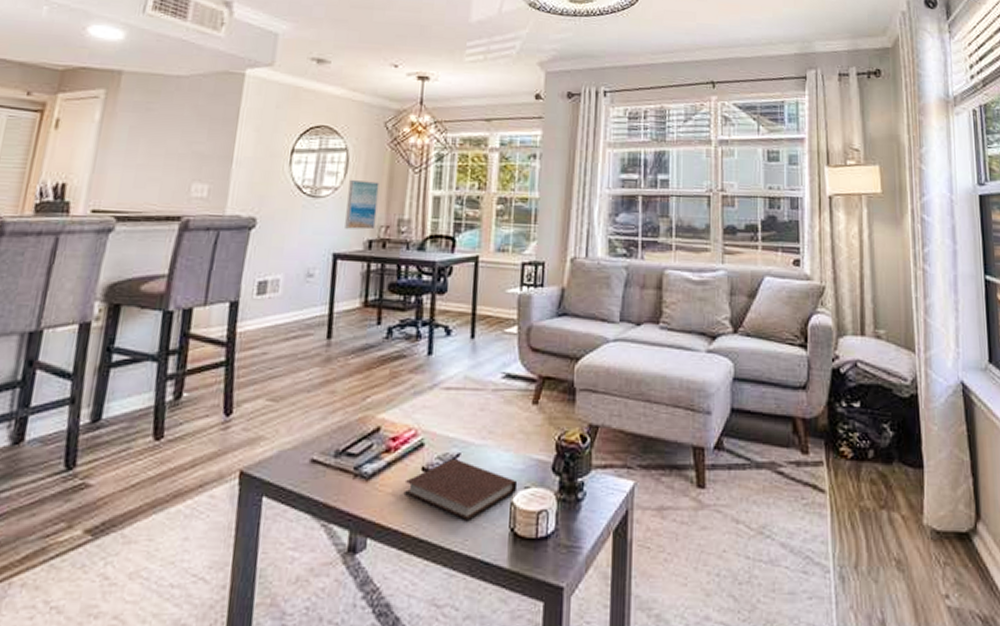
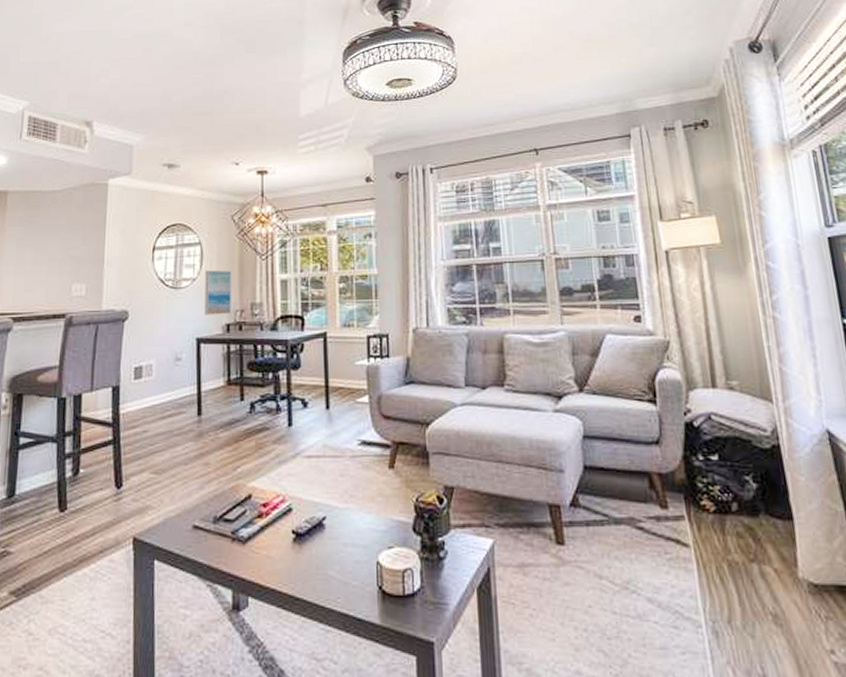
notebook: present [403,458,518,522] -> none [277,521,382,581]

